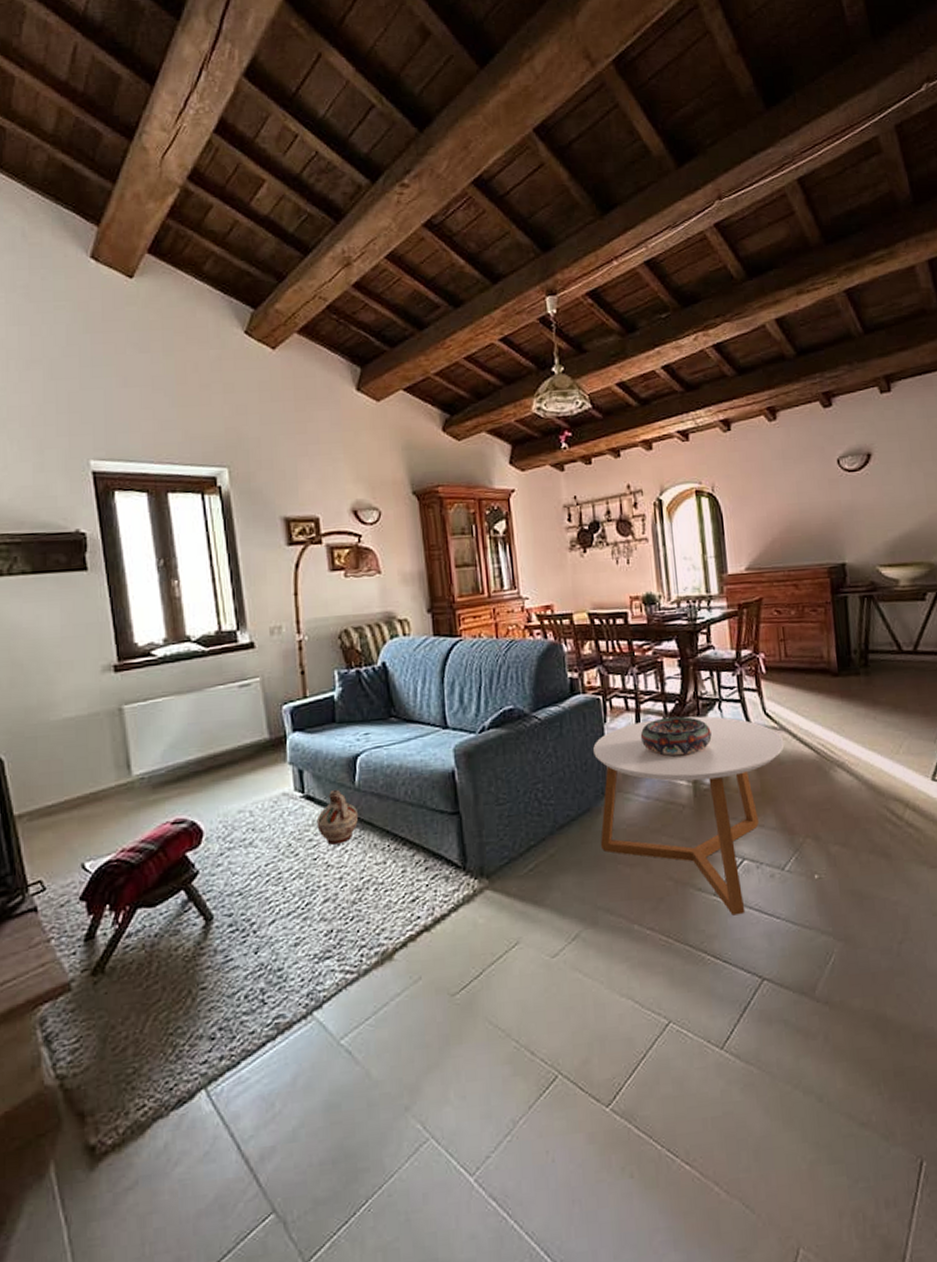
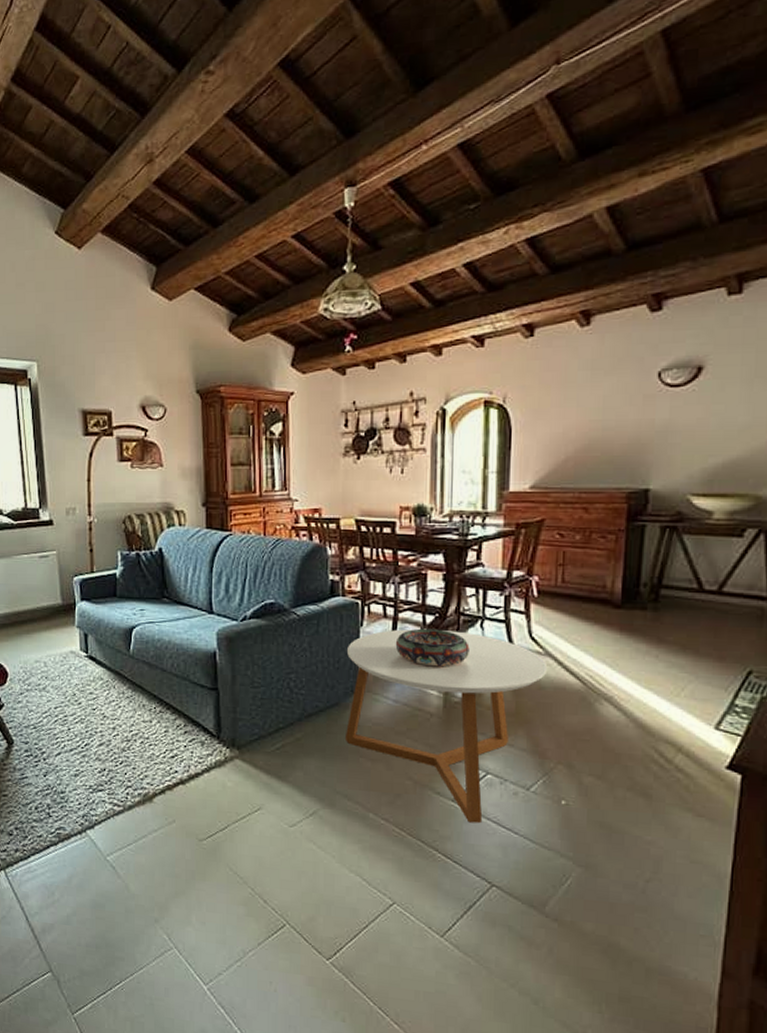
ceramic jug: present [316,789,359,845] -> none [97,654,132,700]

